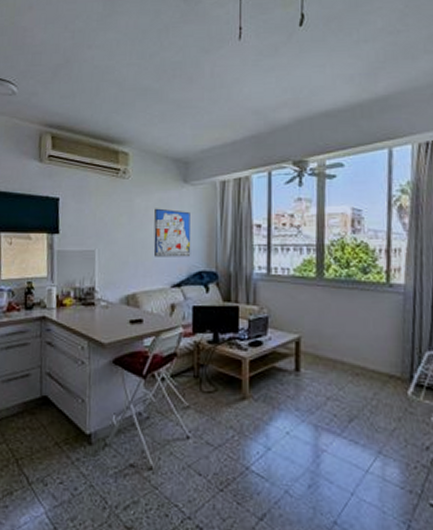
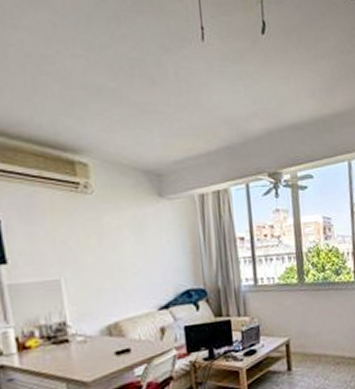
wall art: present [153,208,191,257] -> none [129,226,176,280]

